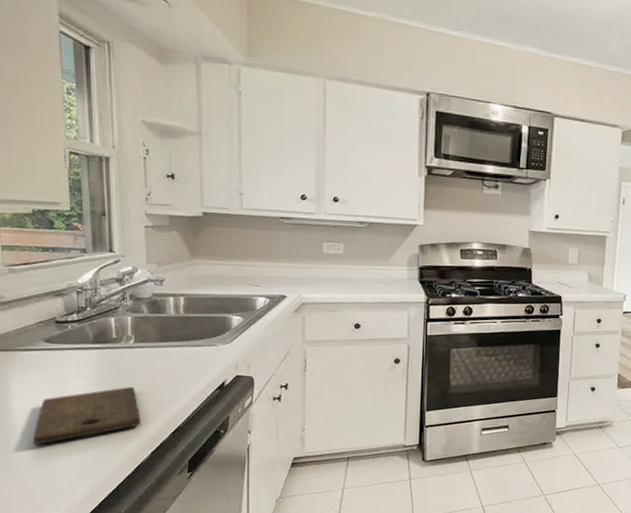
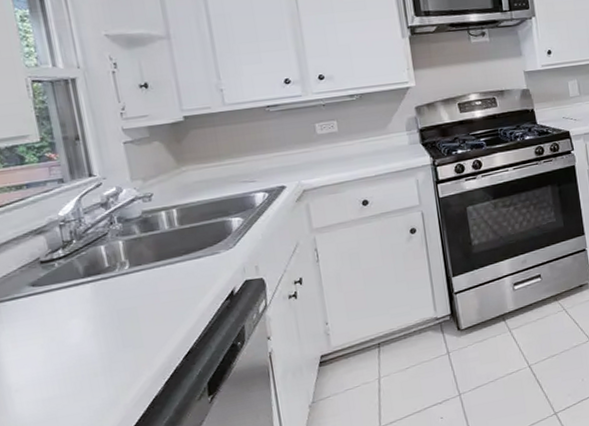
cutting board: present [33,386,141,445] -> none [31,315,149,401]

